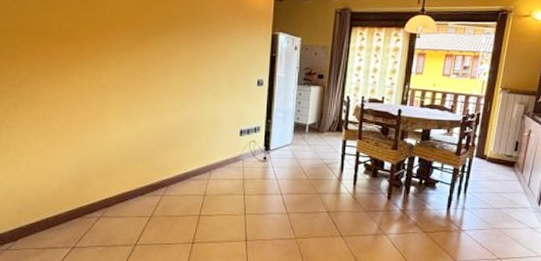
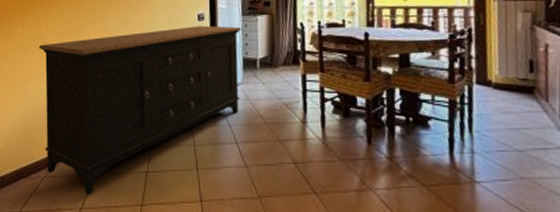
sideboard: none [97,90,296,234] -> present [38,25,242,195]

